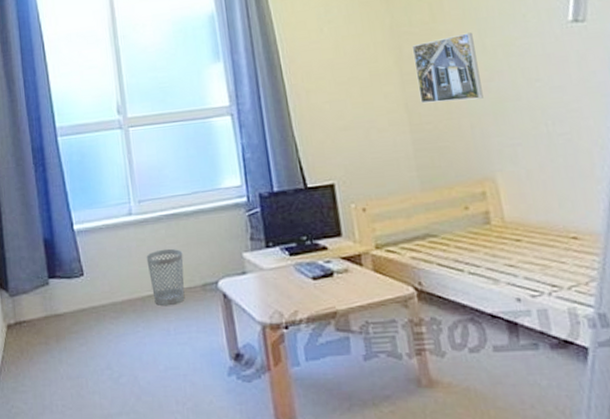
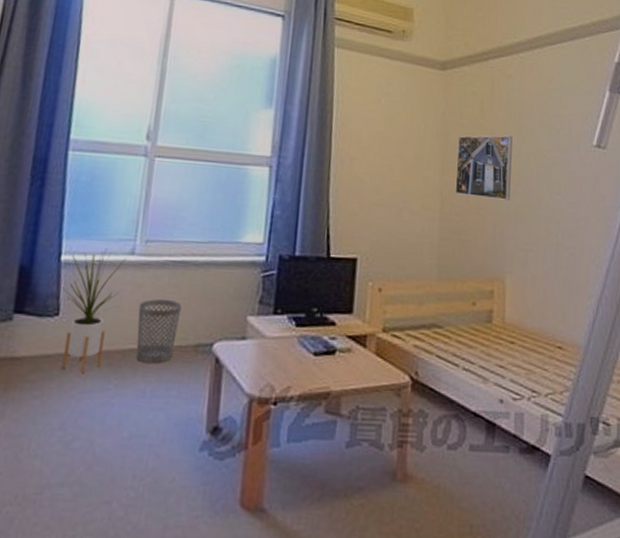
house plant: none [79,213,130,322] -> present [61,248,126,374]

